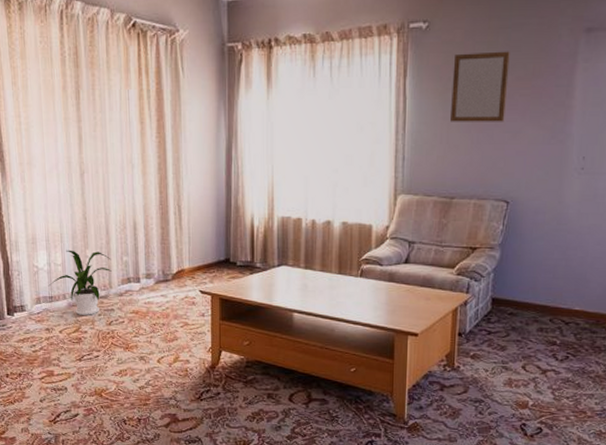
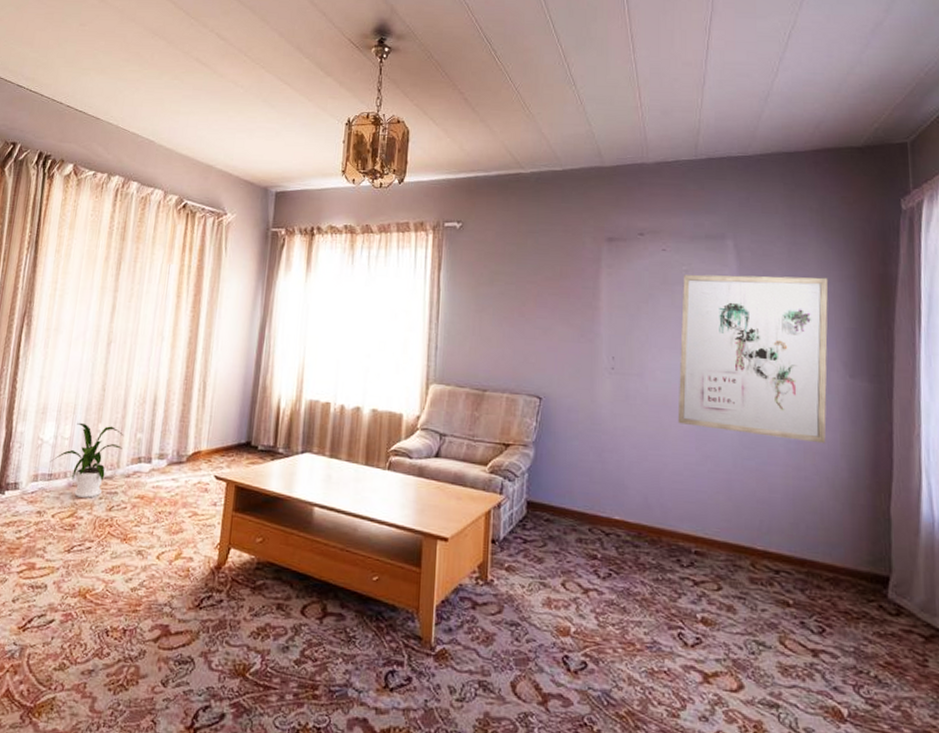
home mirror: present [451,51,510,122] -> none [483,252,538,318]

